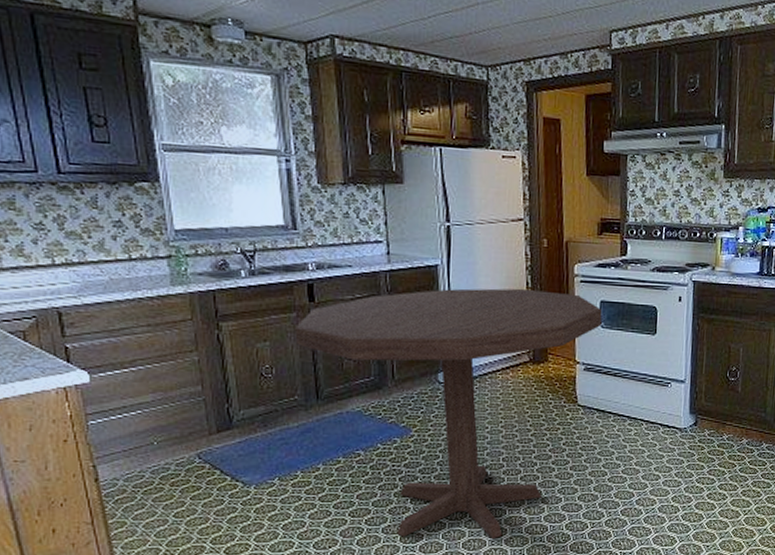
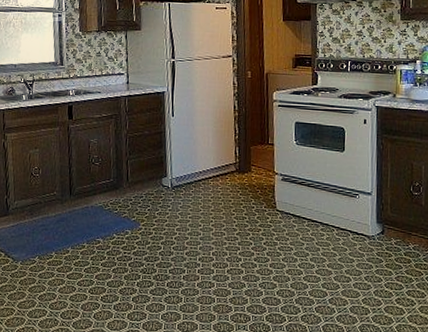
dining table: present [295,288,602,540] -> none [57,110,297,324]

